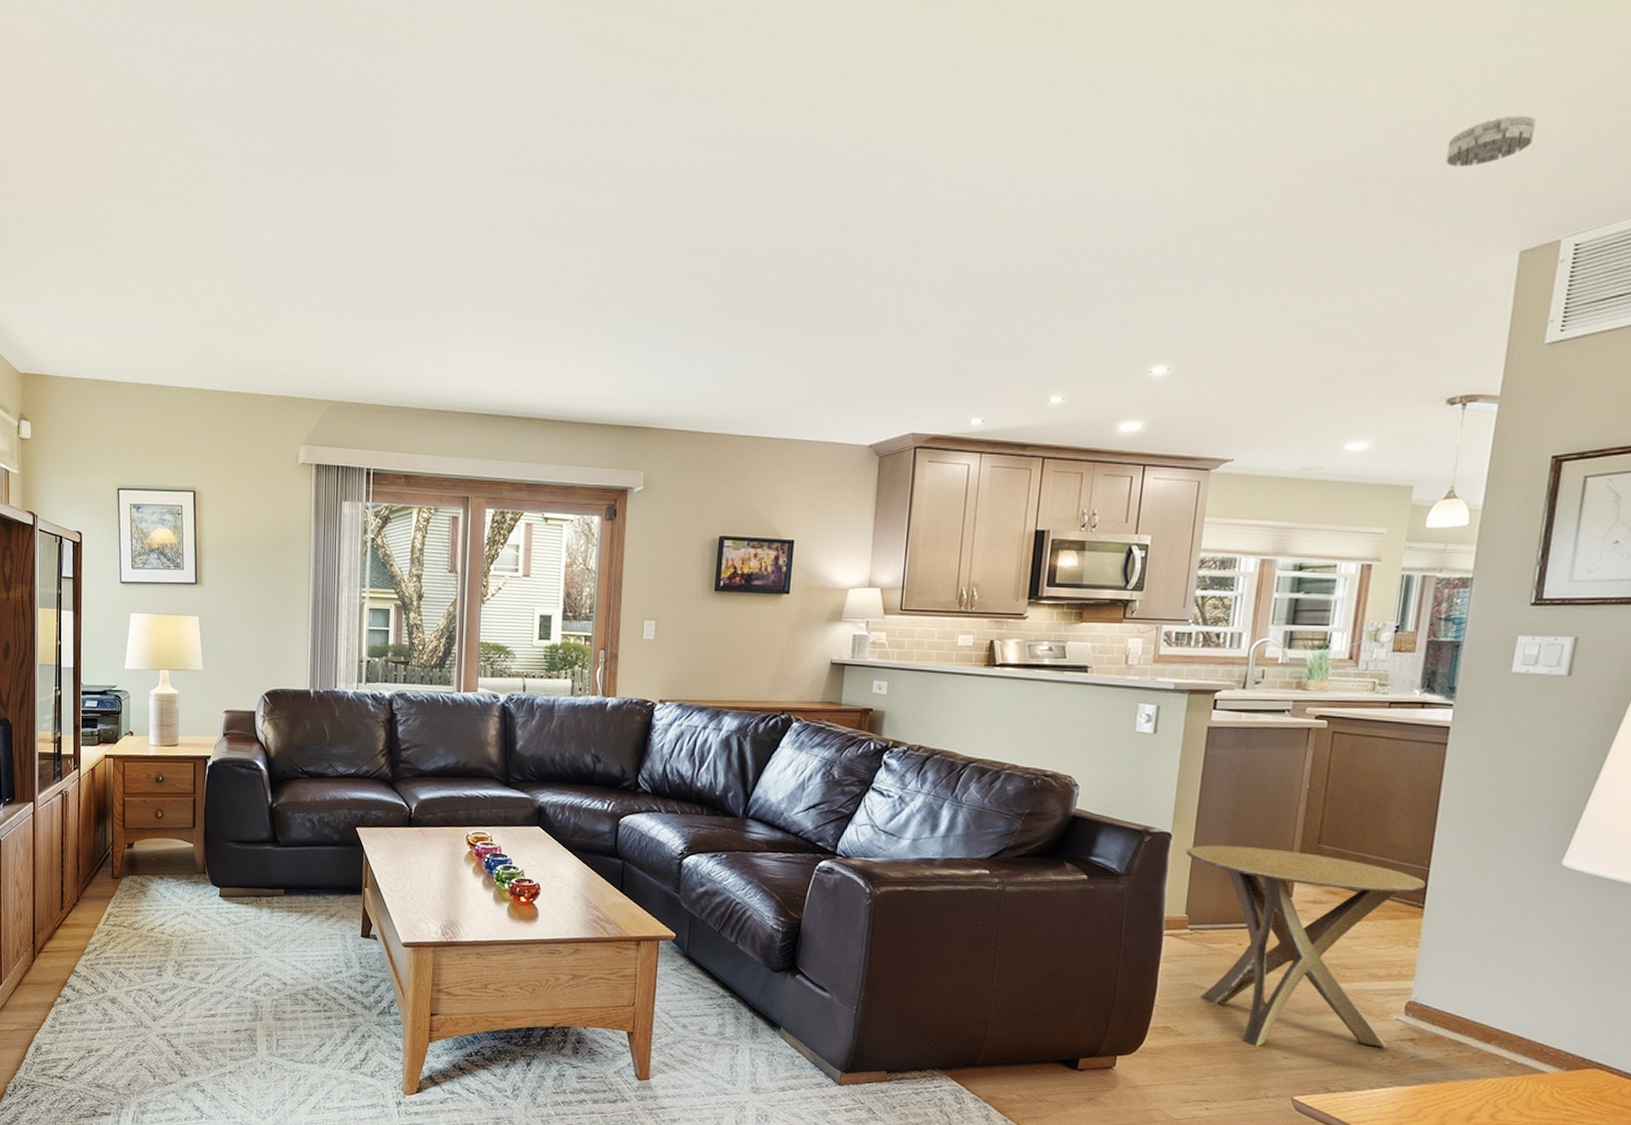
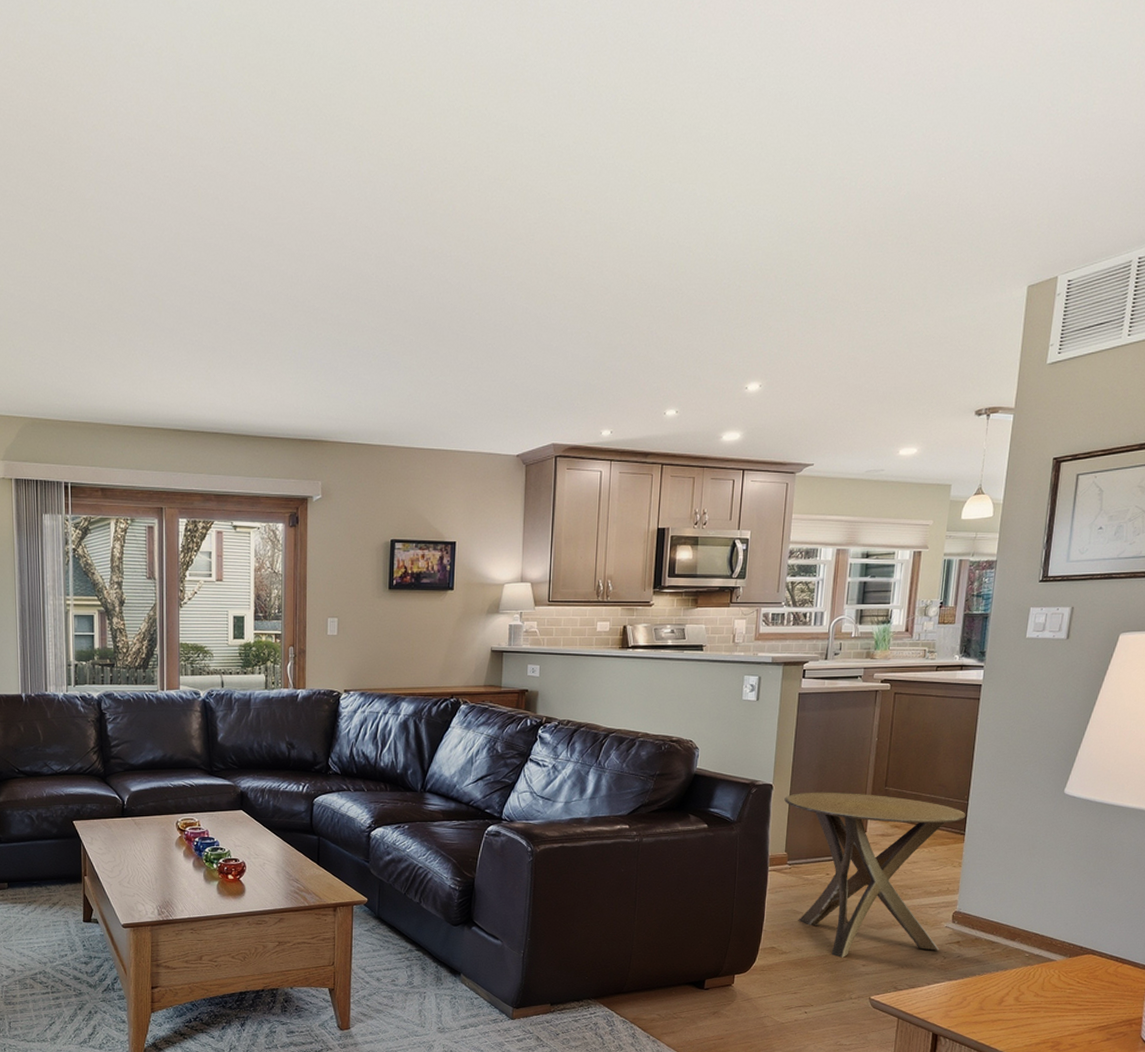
smoke detector: present [1445,115,1536,167] -> none [971,170,1038,213]

